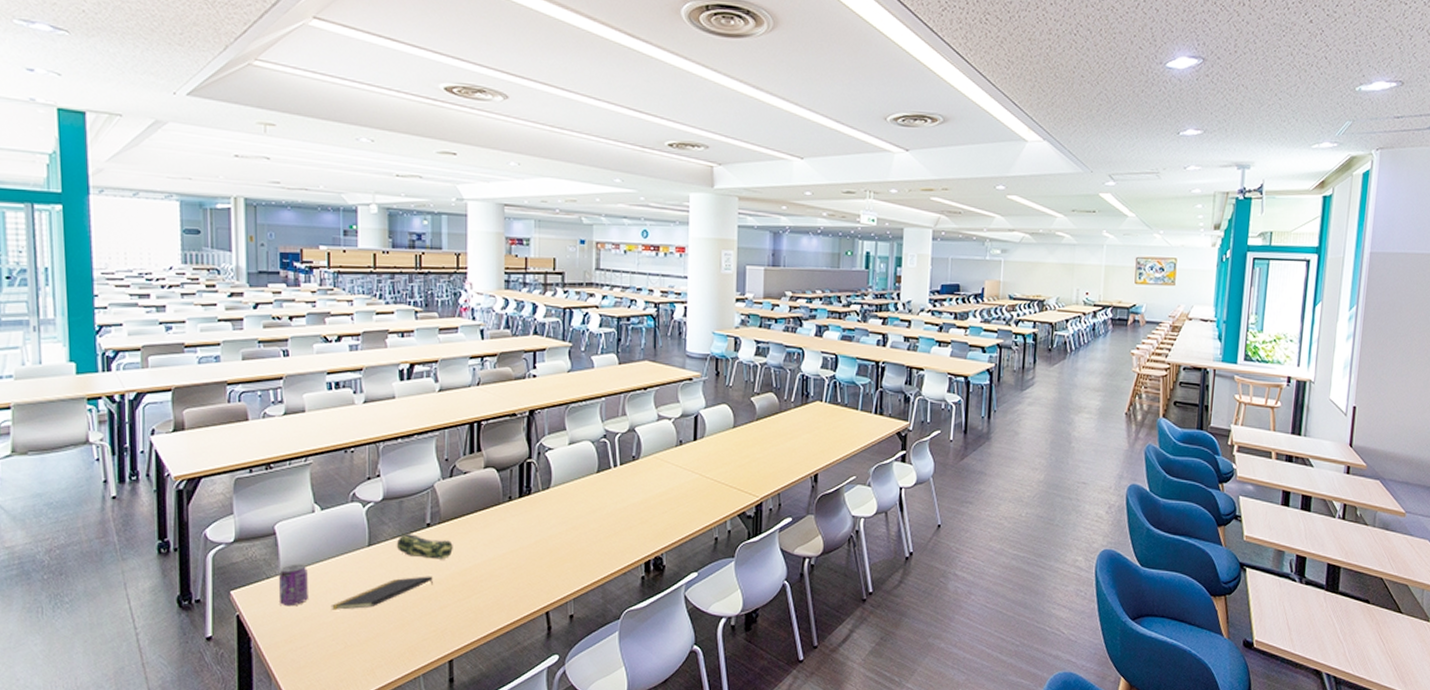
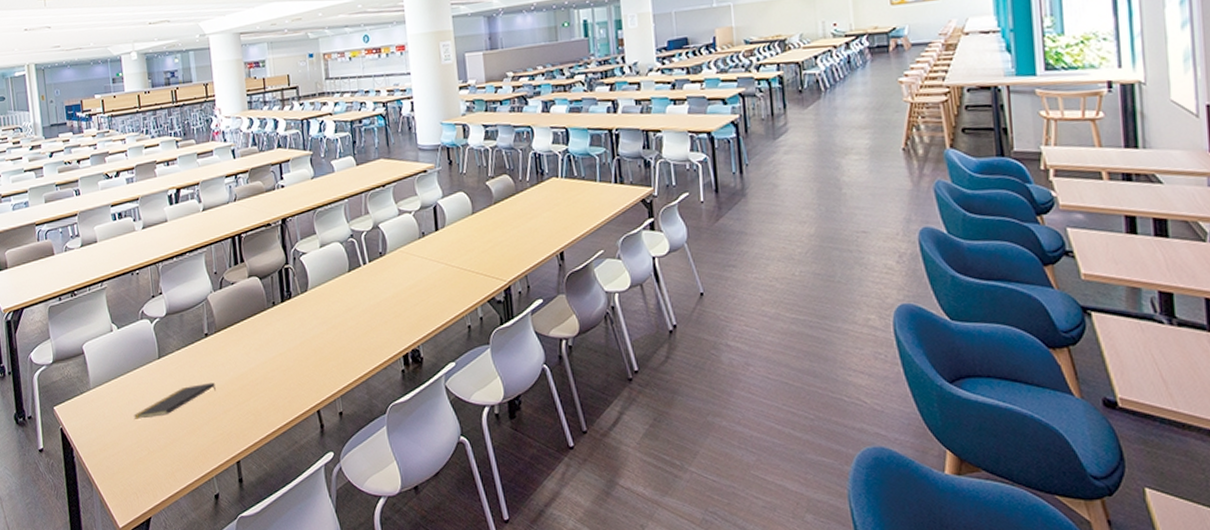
beverage can: present [278,564,308,607] -> none [89,379,115,418]
pencil case: present [396,533,453,560] -> none [181,343,230,367]

